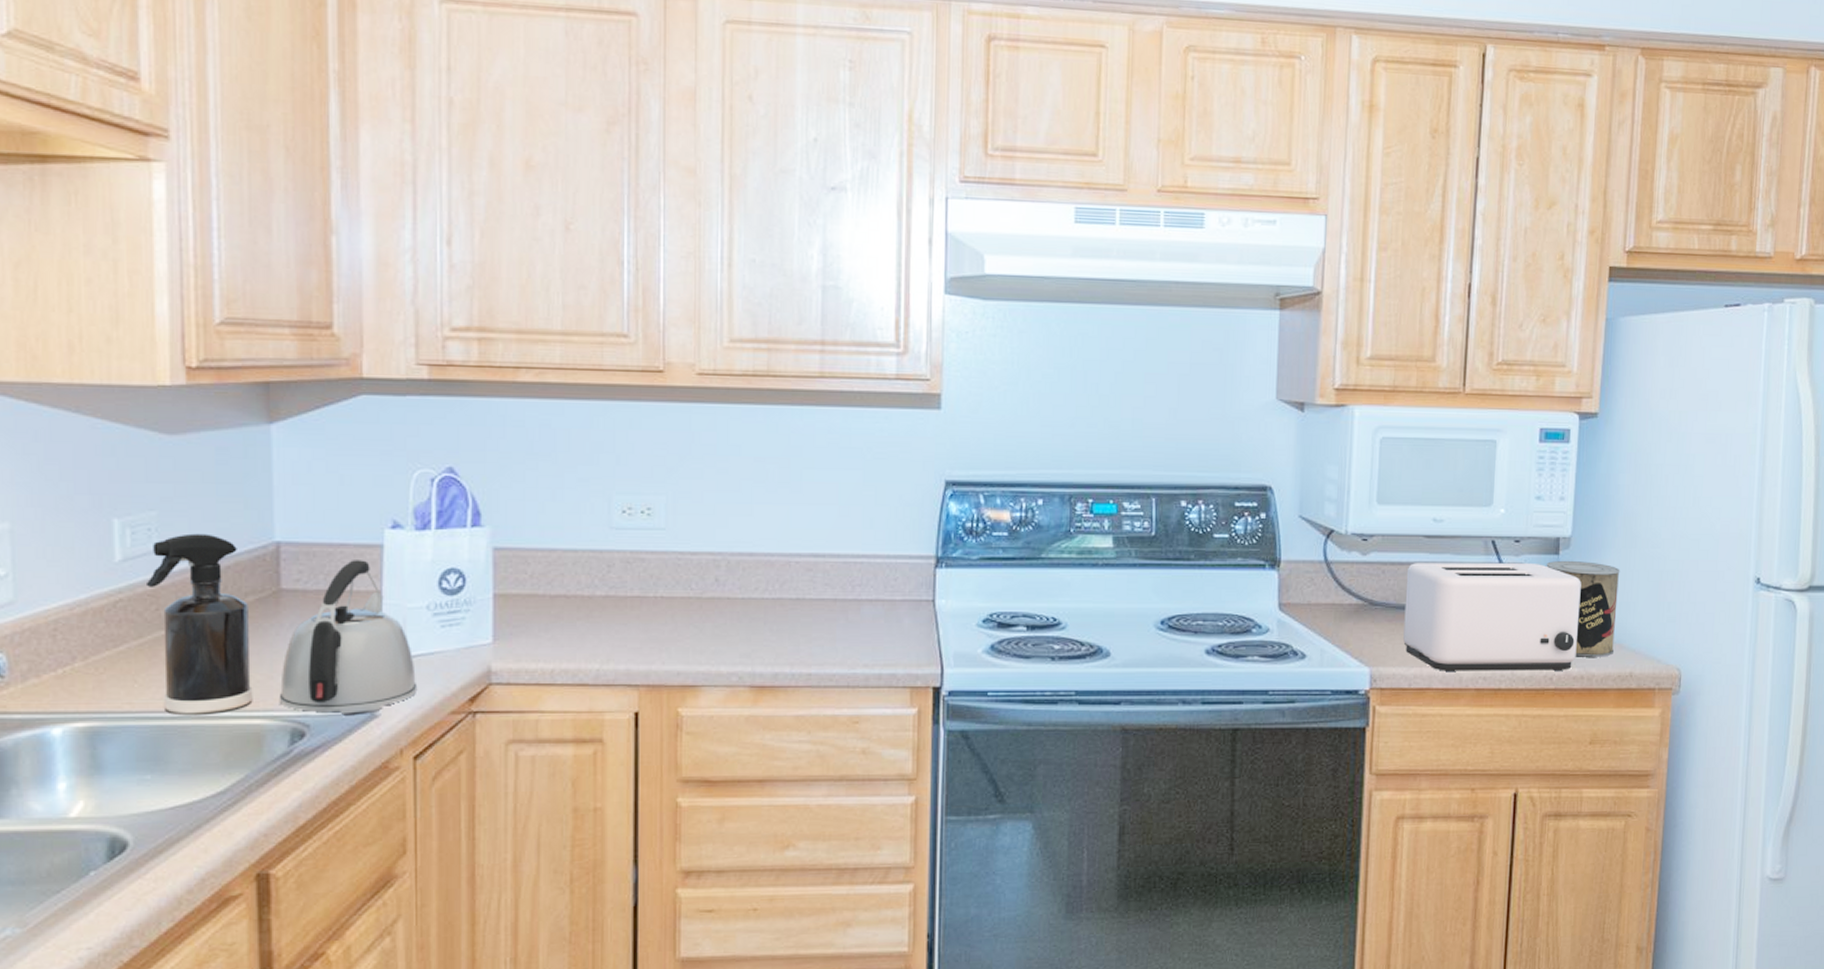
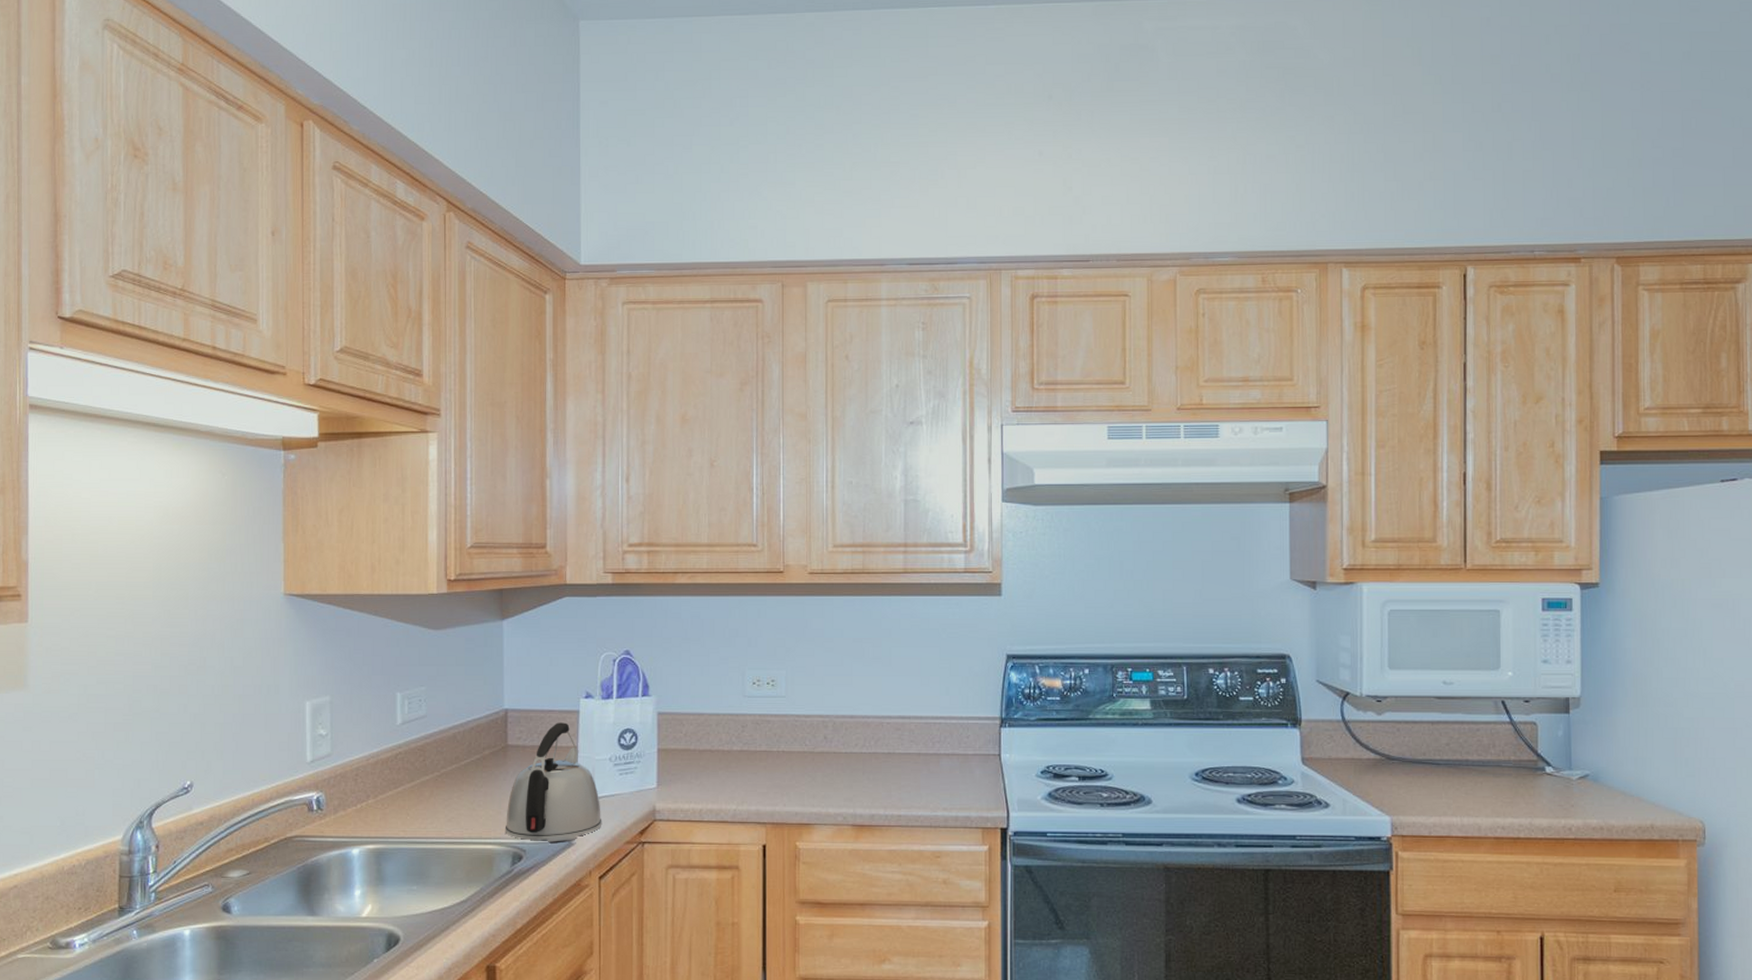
spray bottle: present [147,533,253,716] -> none [418,703,487,842]
toaster: present [1403,563,1581,671] -> none [1420,722,1595,821]
tin can: present [1546,560,1620,657] -> none [1557,718,1633,809]

